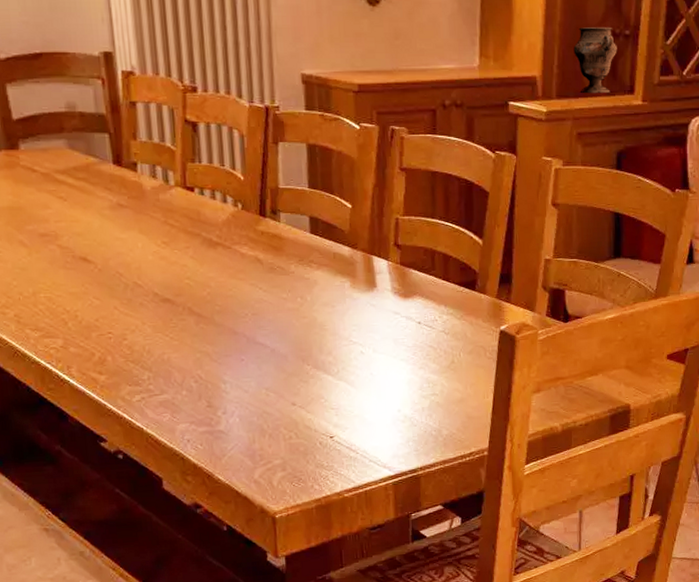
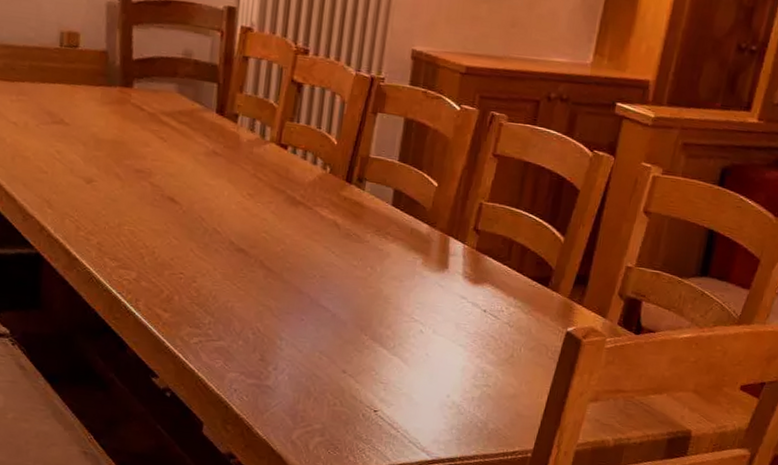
decorative vase: present [573,27,617,94] -> none [693,37,741,107]

